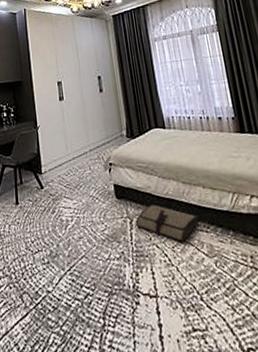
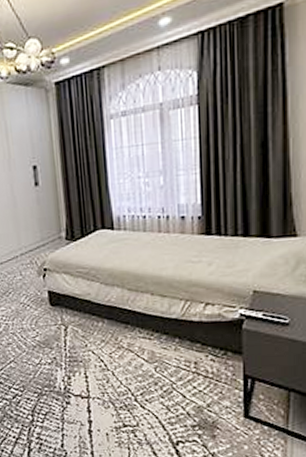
tool roll: present [135,205,200,242] -> none [70,312,143,348]

